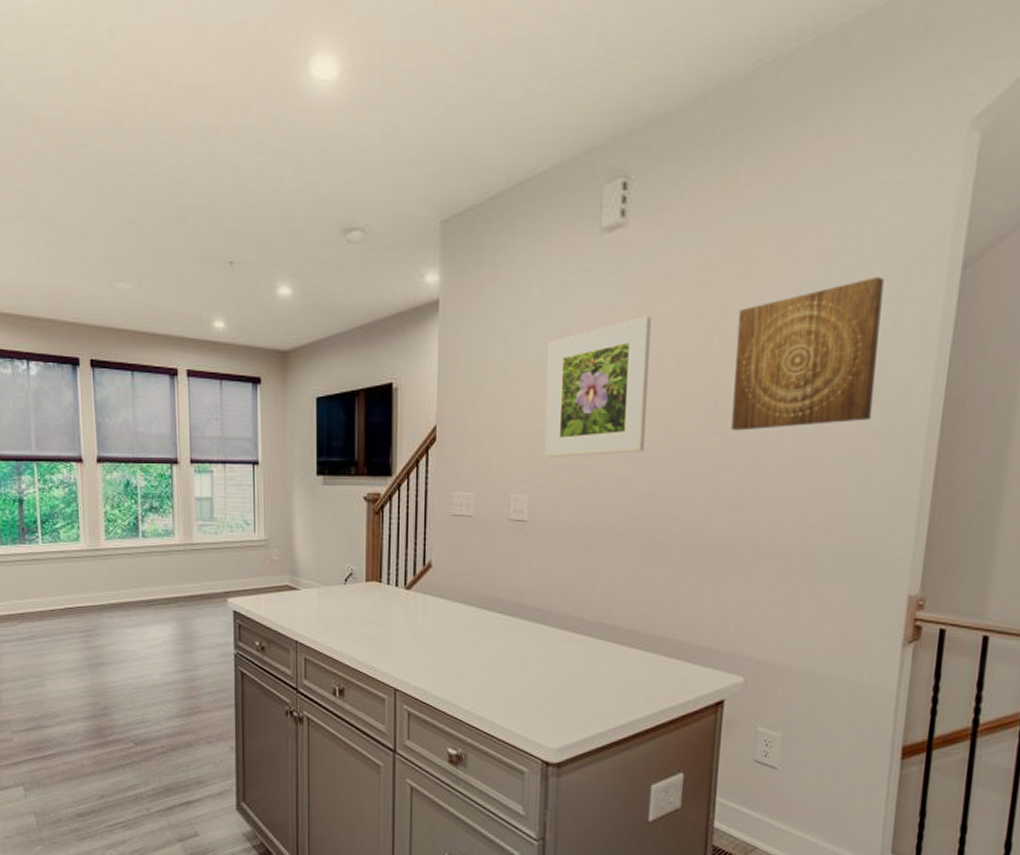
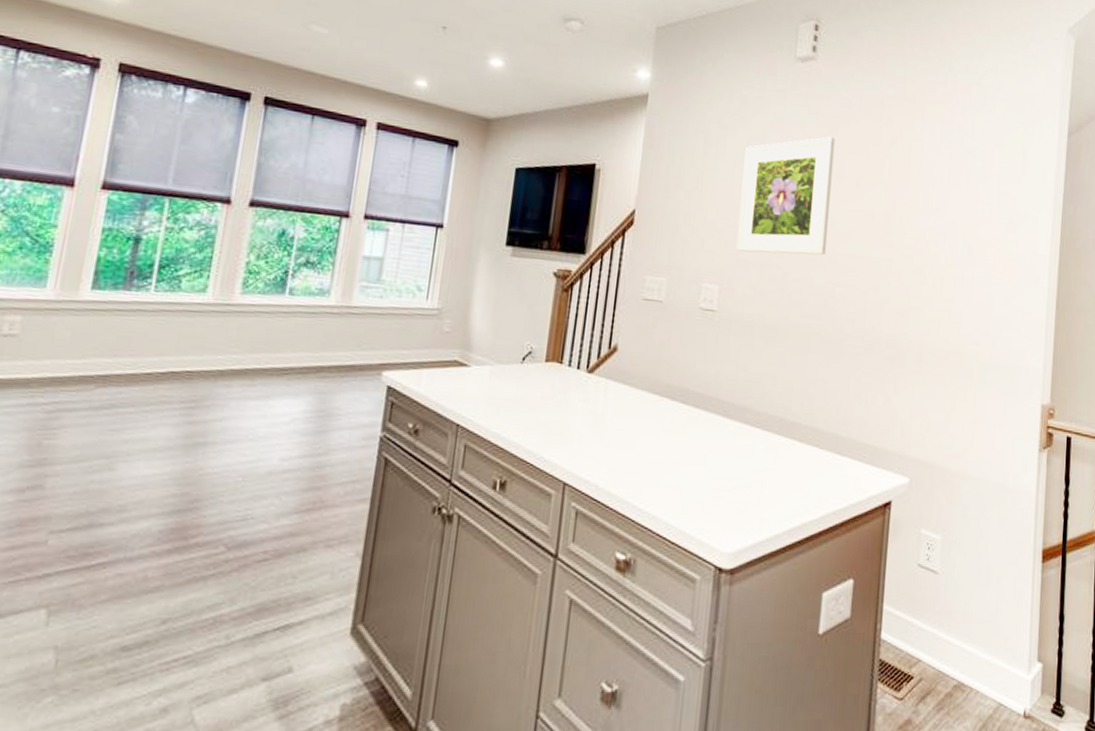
wall art: present [731,277,884,431] -> none [899,132,1014,248]

